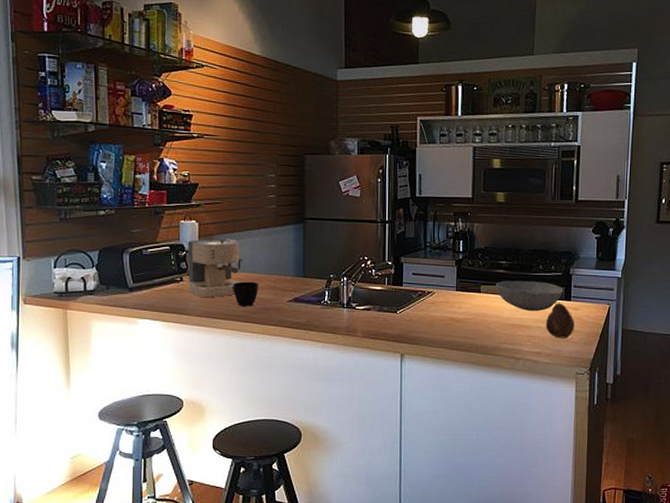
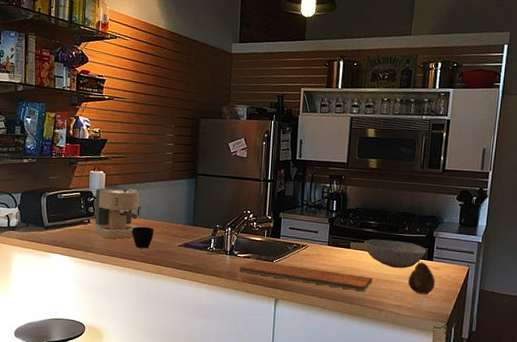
chopping board: none [358,312,507,340] -> present [238,260,373,292]

